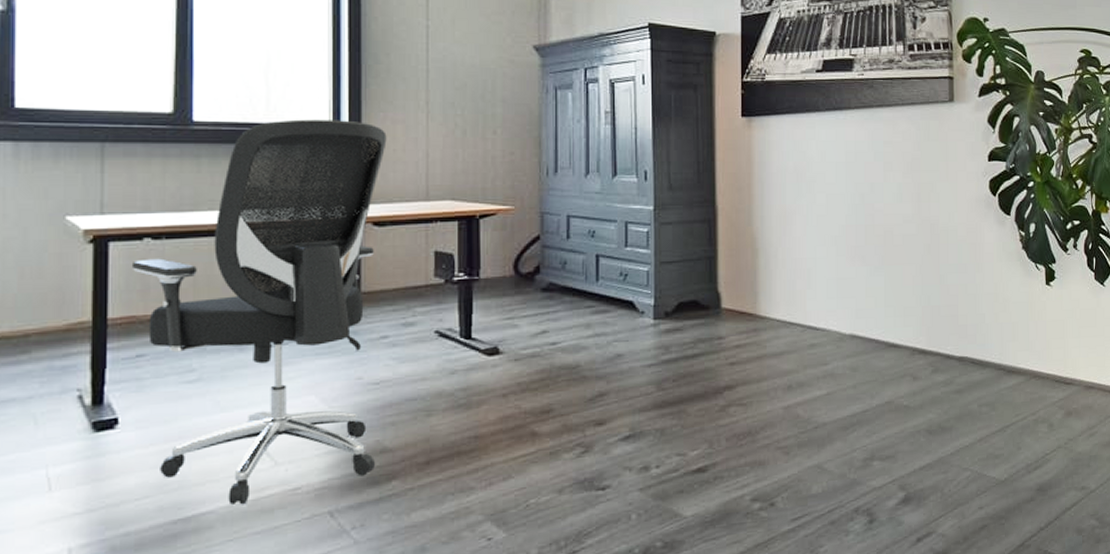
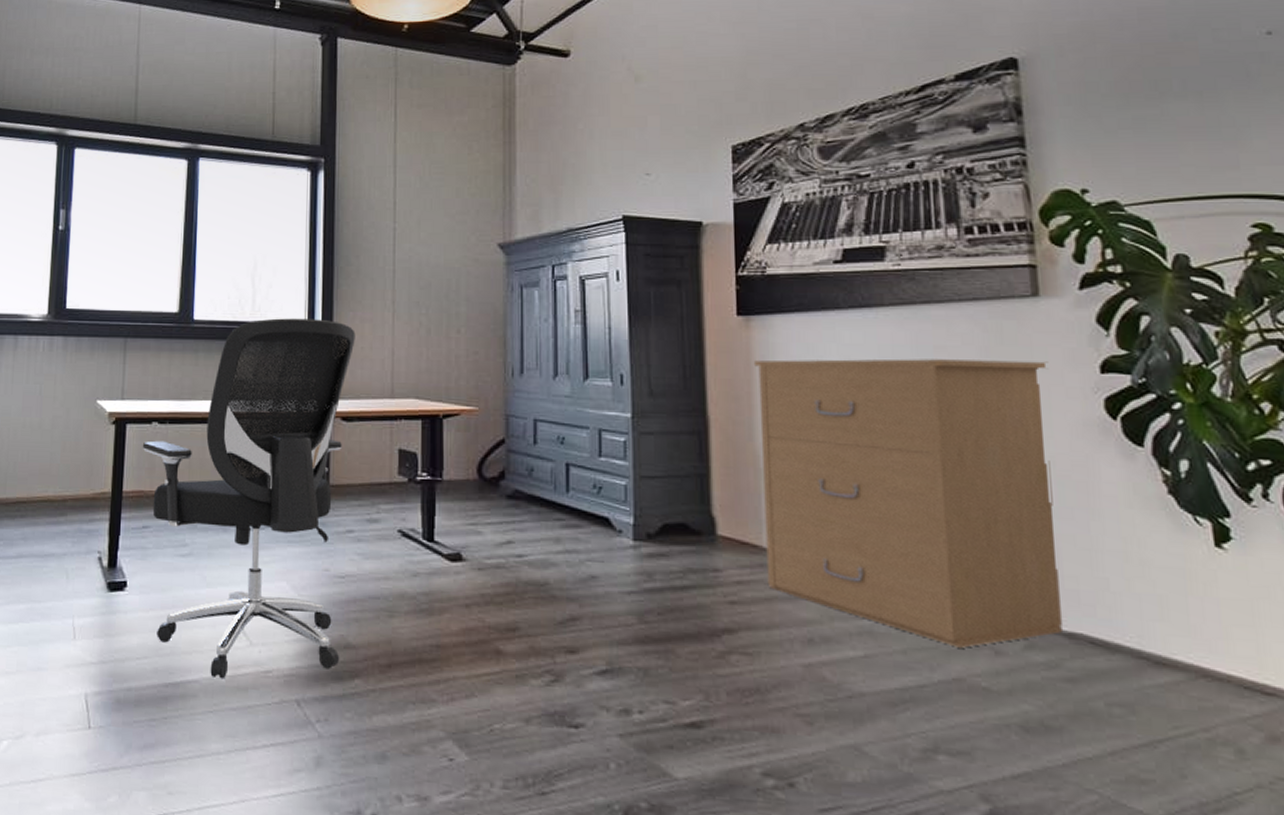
filing cabinet: none [753,152,957,378] -> present [753,359,1064,648]

